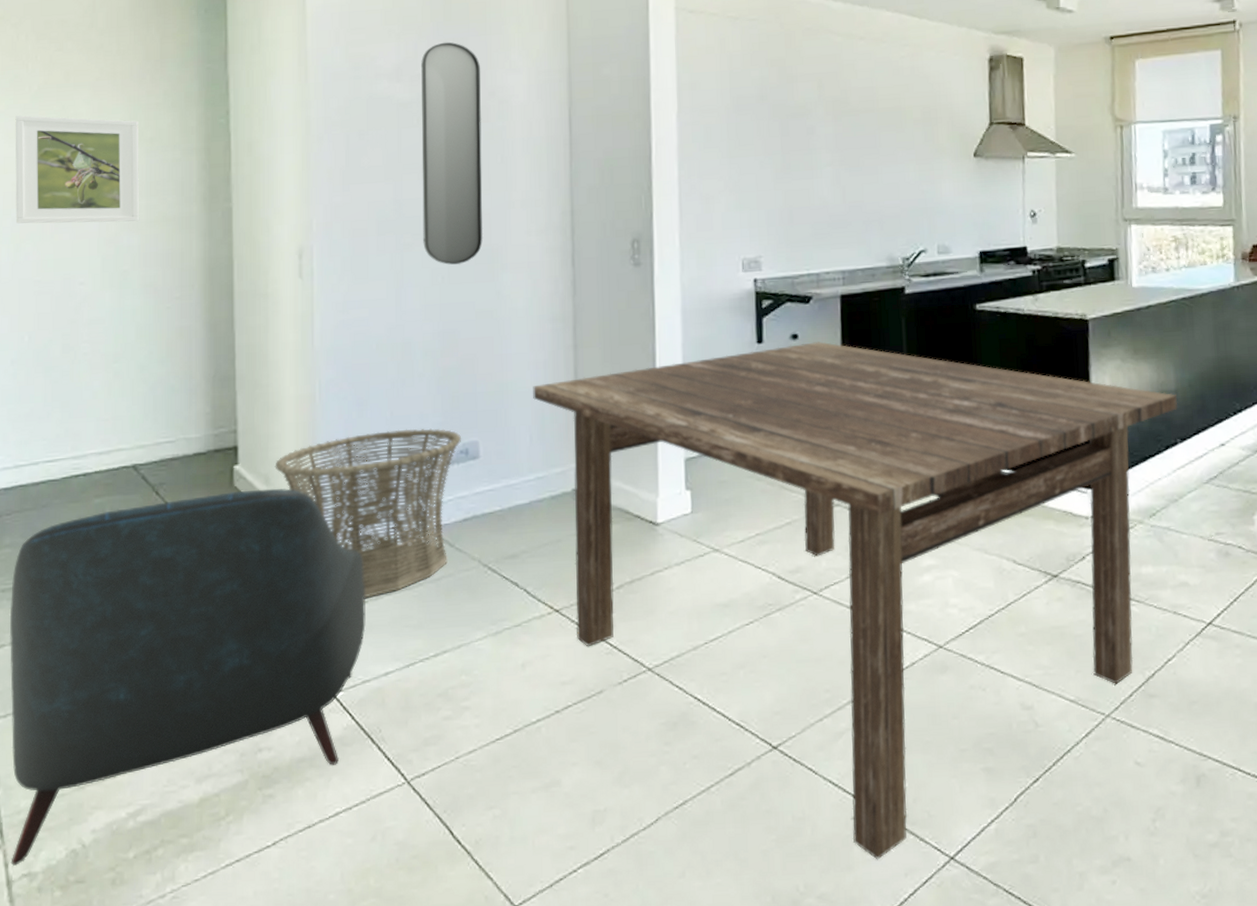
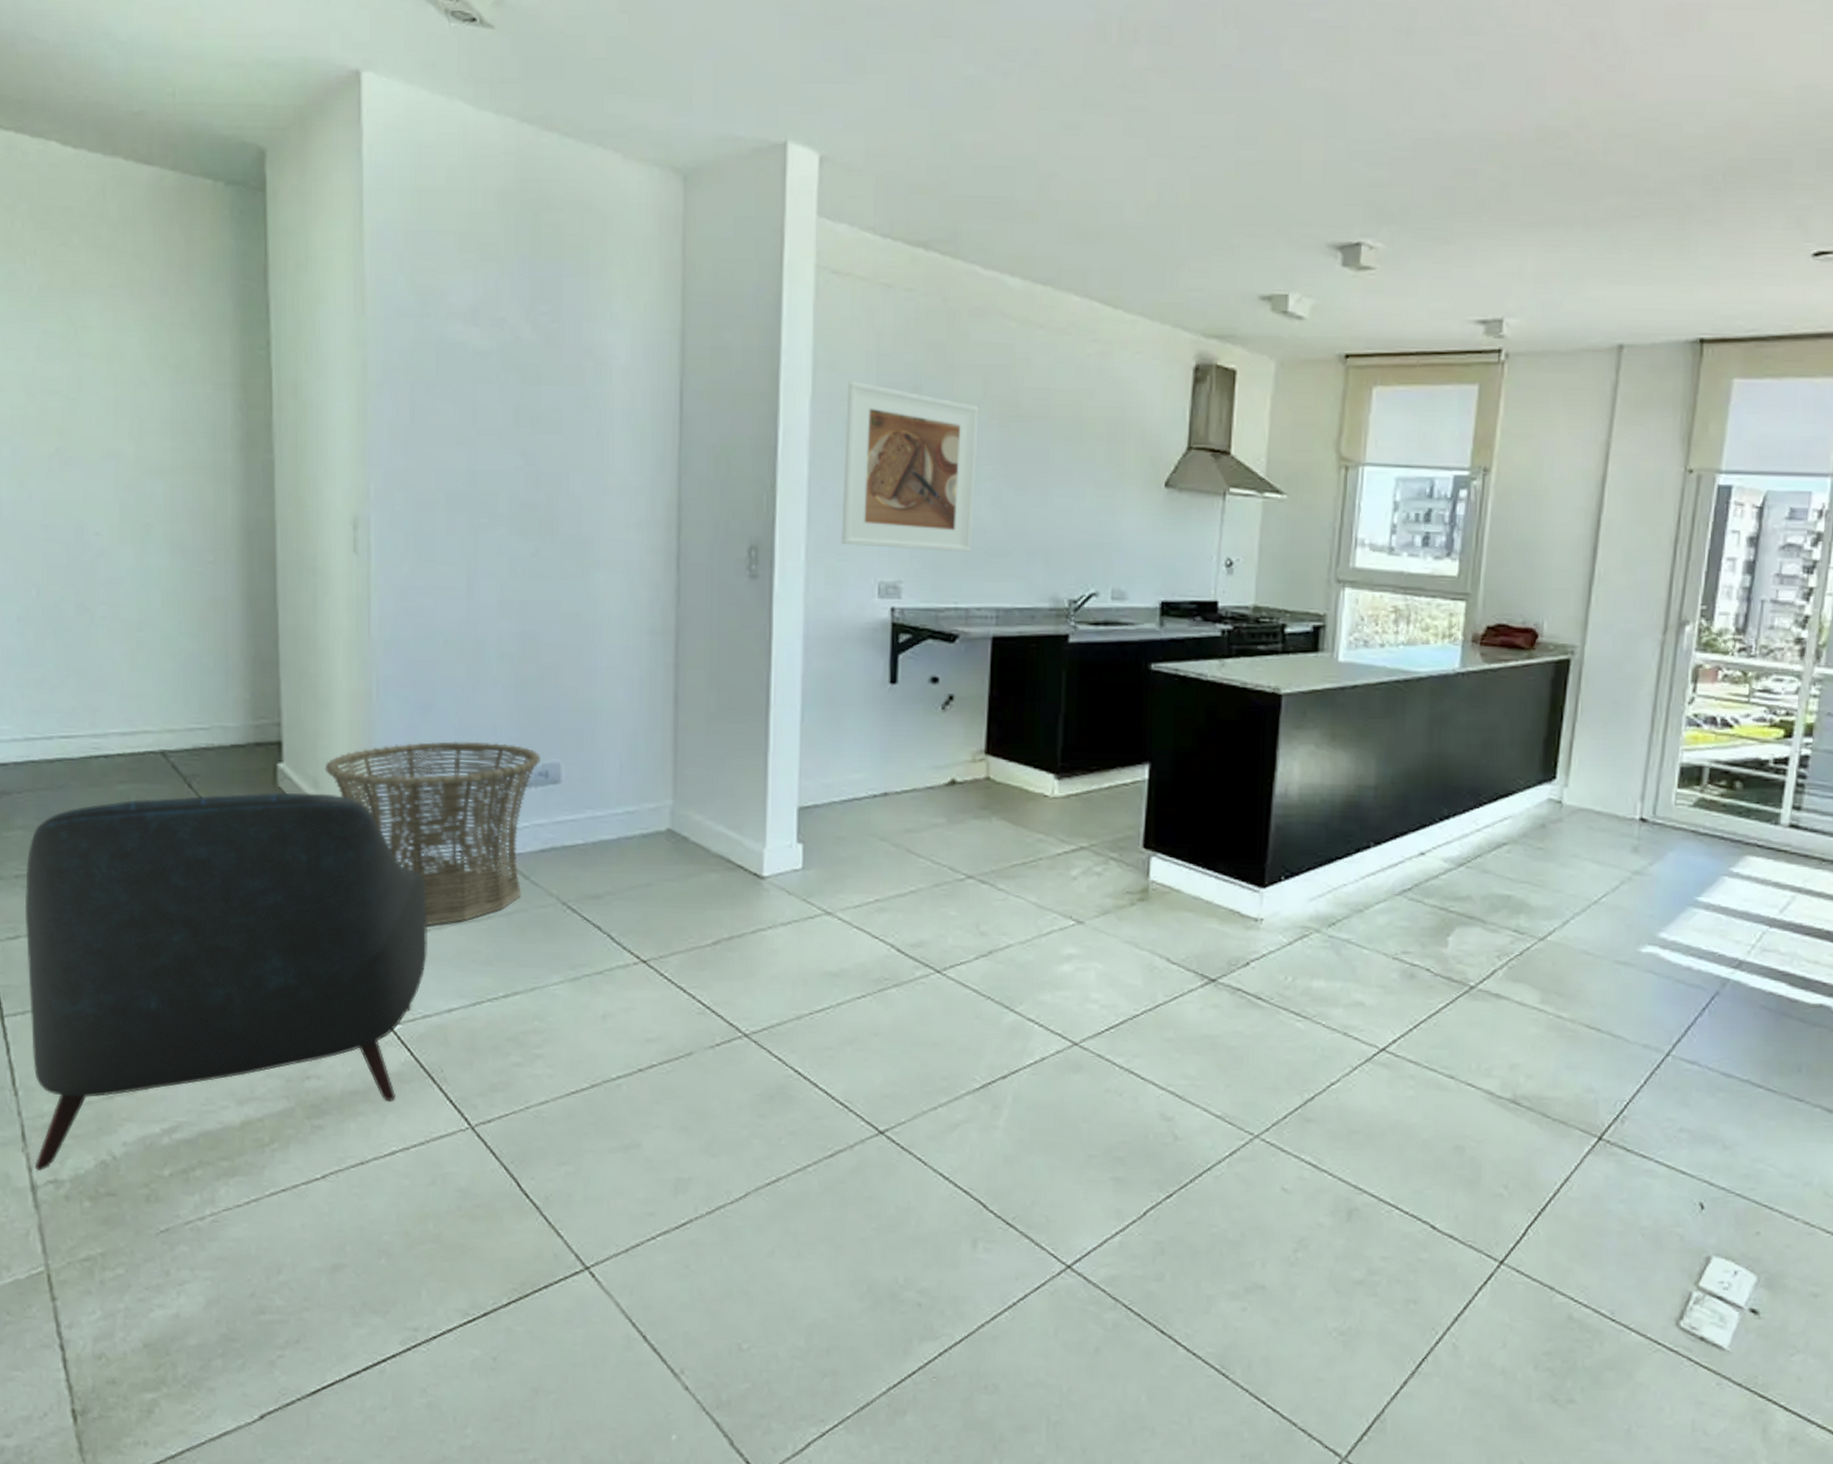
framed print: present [15,115,140,224] -> none [12,321,164,467]
home mirror: present [421,41,483,265] -> none [501,281,574,556]
dining table: present [533,341,1178,860] -> none [625,687,1376,1261]
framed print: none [707,96,818,231] -> present [841,381,979,552]

